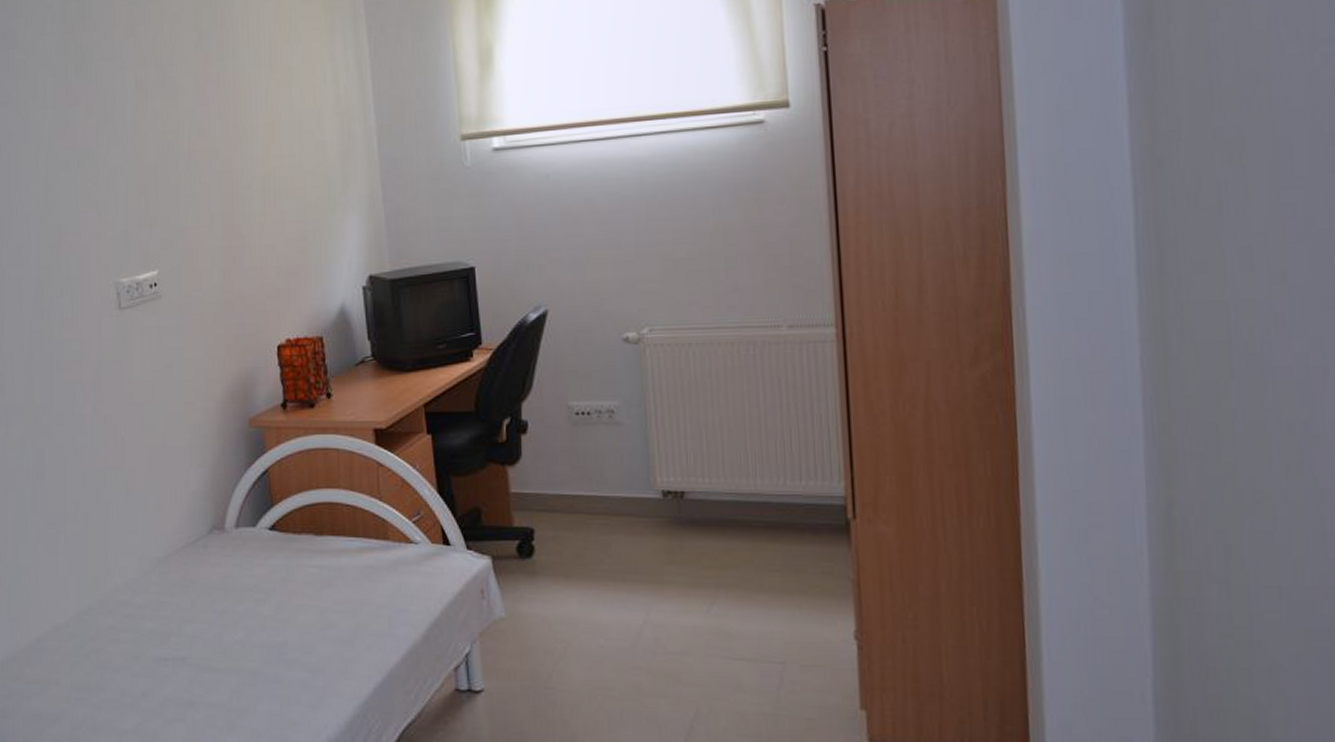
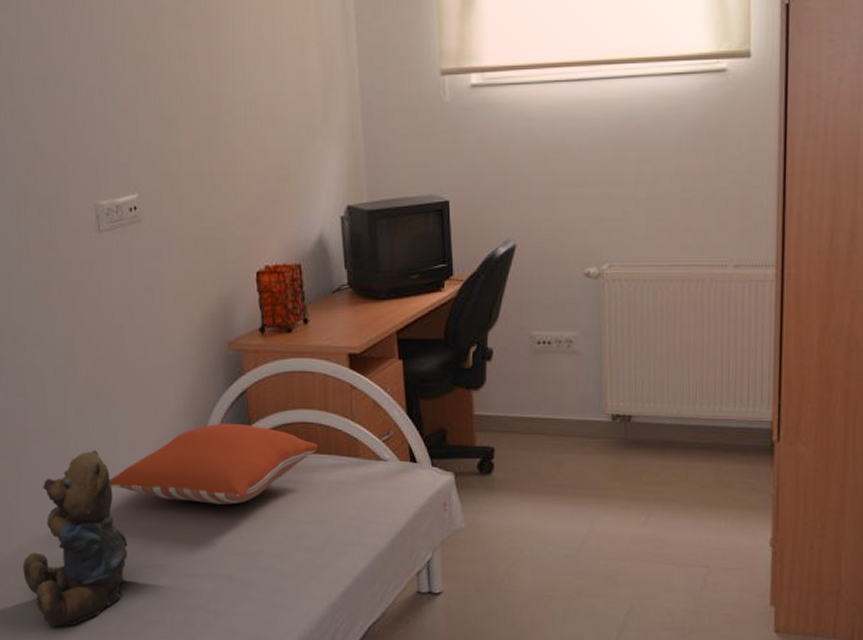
teddy bear: none [40,534,148,726] -> present [23,450,128,628]
pillow: none [129,504,345,592] -> present [110,423,319,504]

